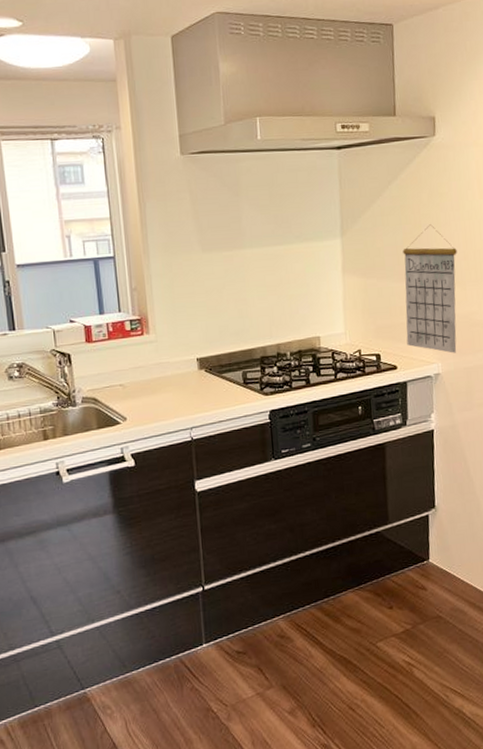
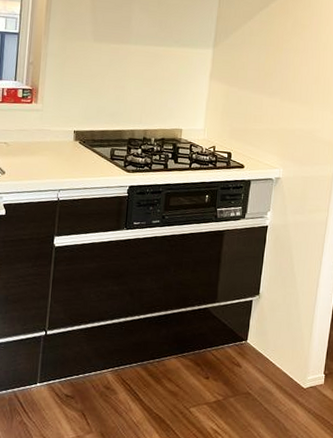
calendar: present [403,224,457,353] -> none [256,49,310,163]

